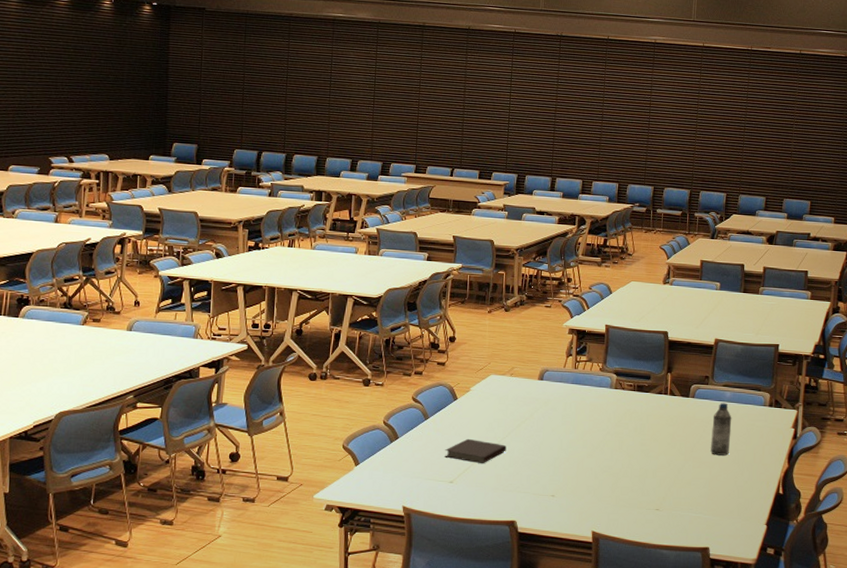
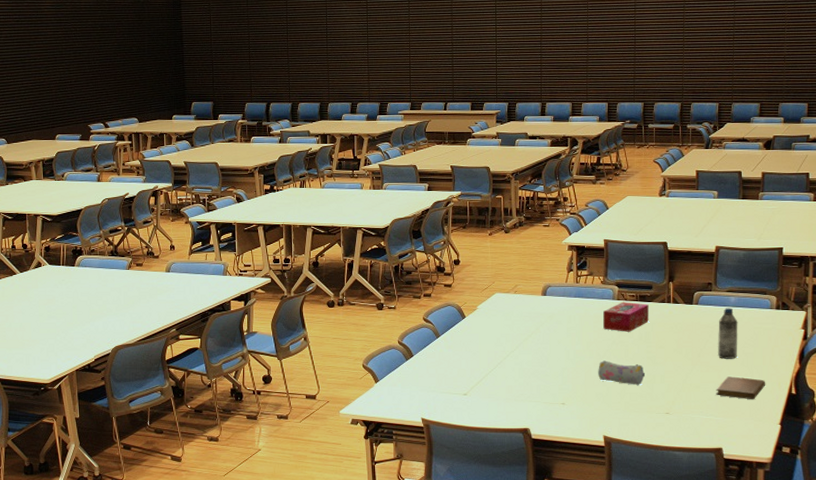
notebook: present [445,438,507,463] -> none [457,353,515,376]
pencil case: none [590,452,638,479] -> present [598,360,646,385]
tissue box: none [599,391,646,423] -> present [603,301,649,332]
notebook: none [706,473,755,499] -> present [716,376,766,400]

